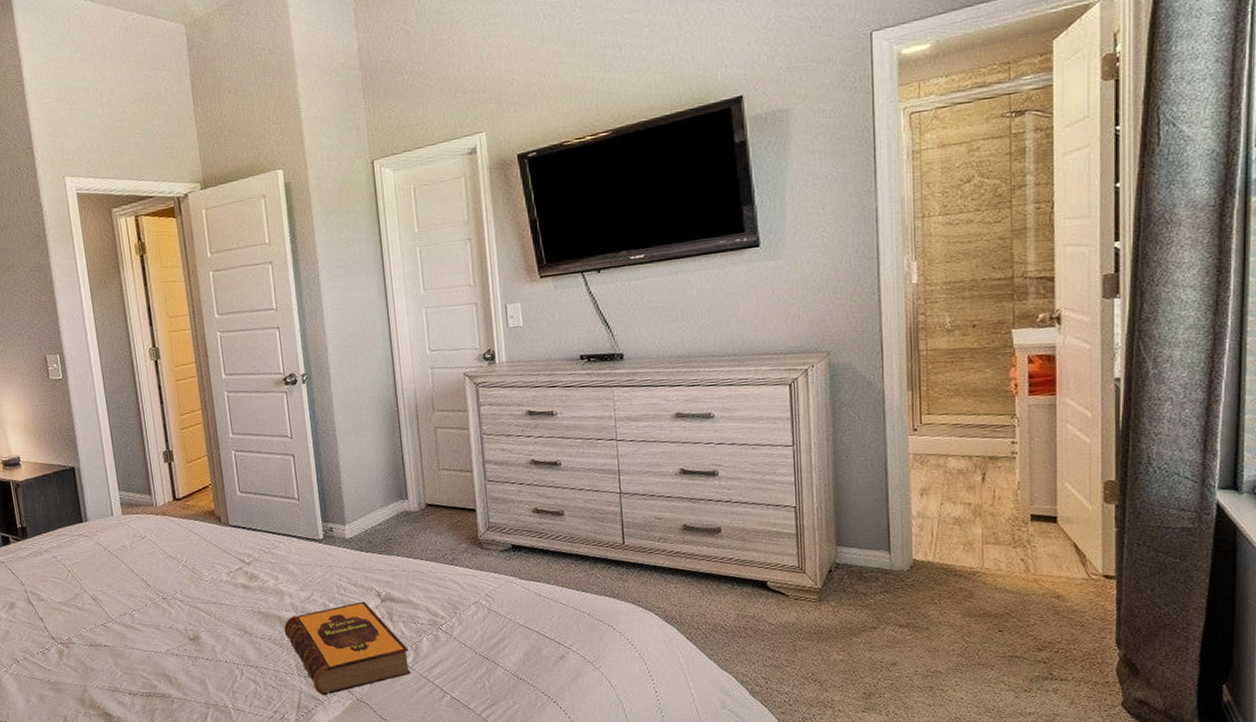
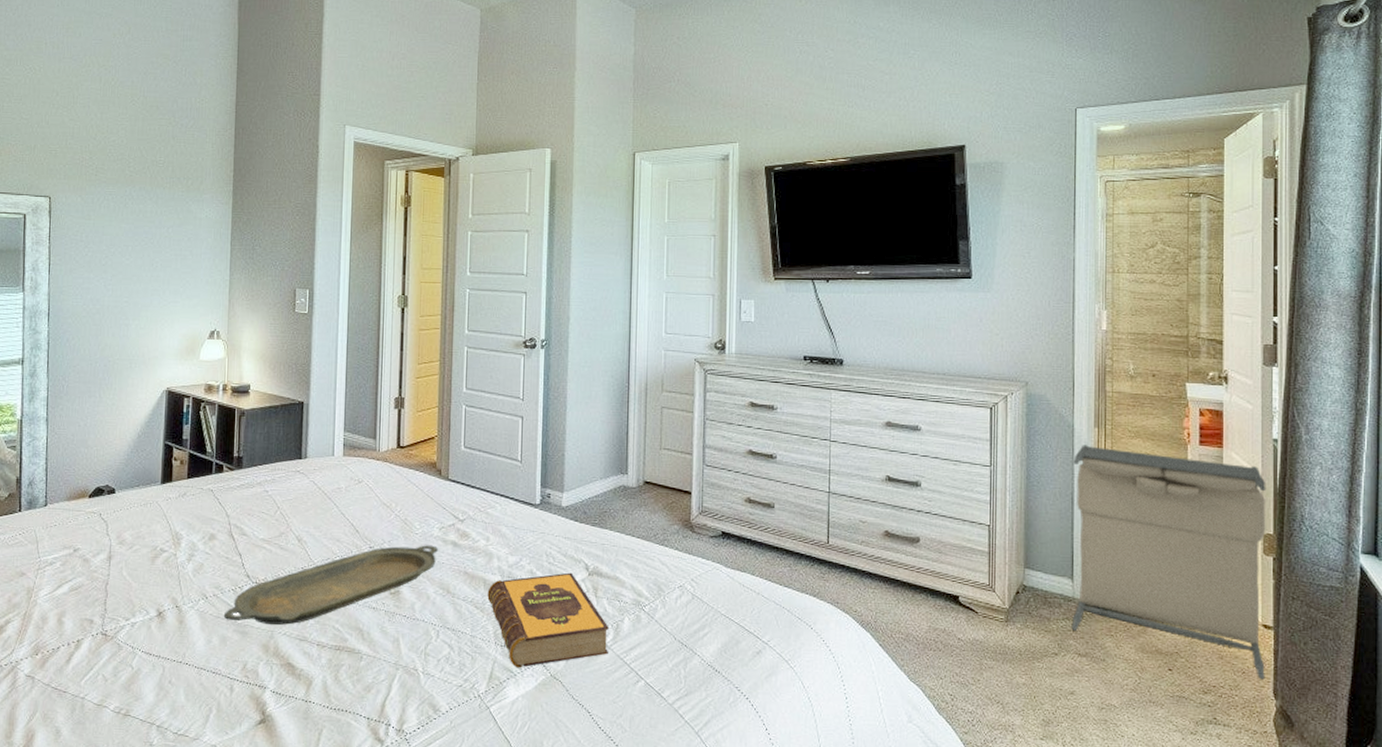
serving tray: none [36,590,230,681] -> present [223,545,439,625]
laundry hamper: none [885,410,1107,631] -> present [1071,445,1266,680]

